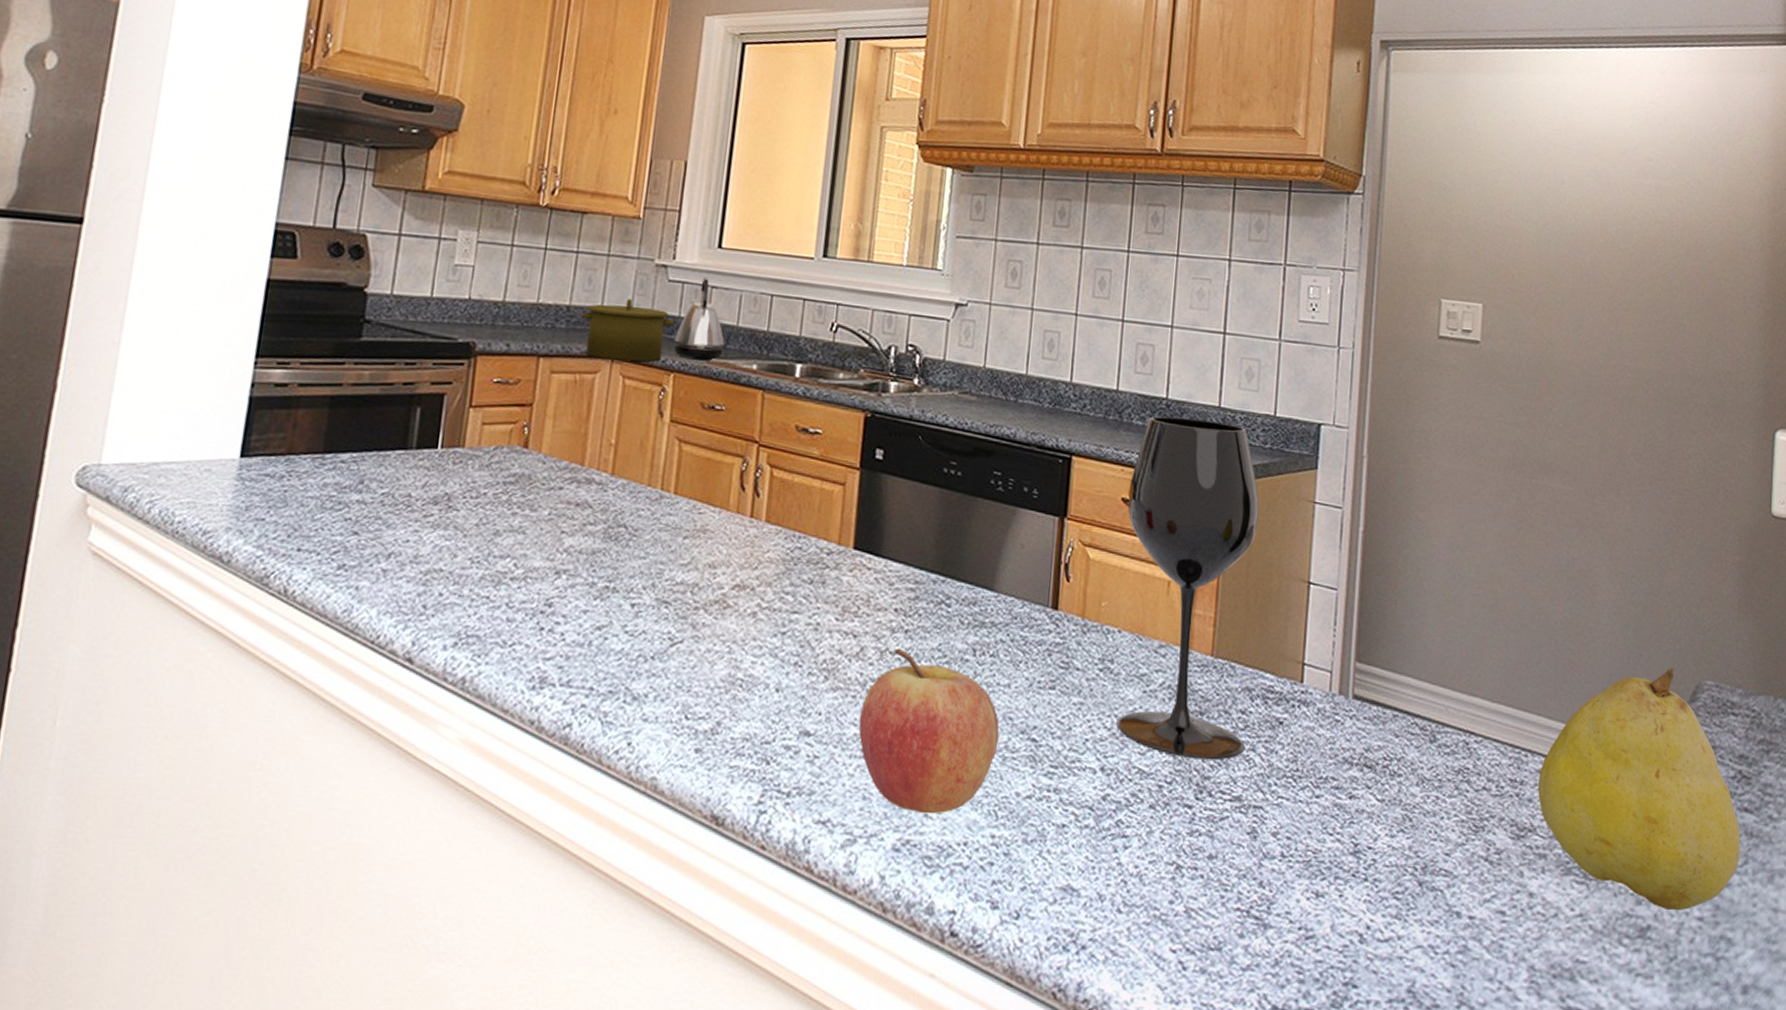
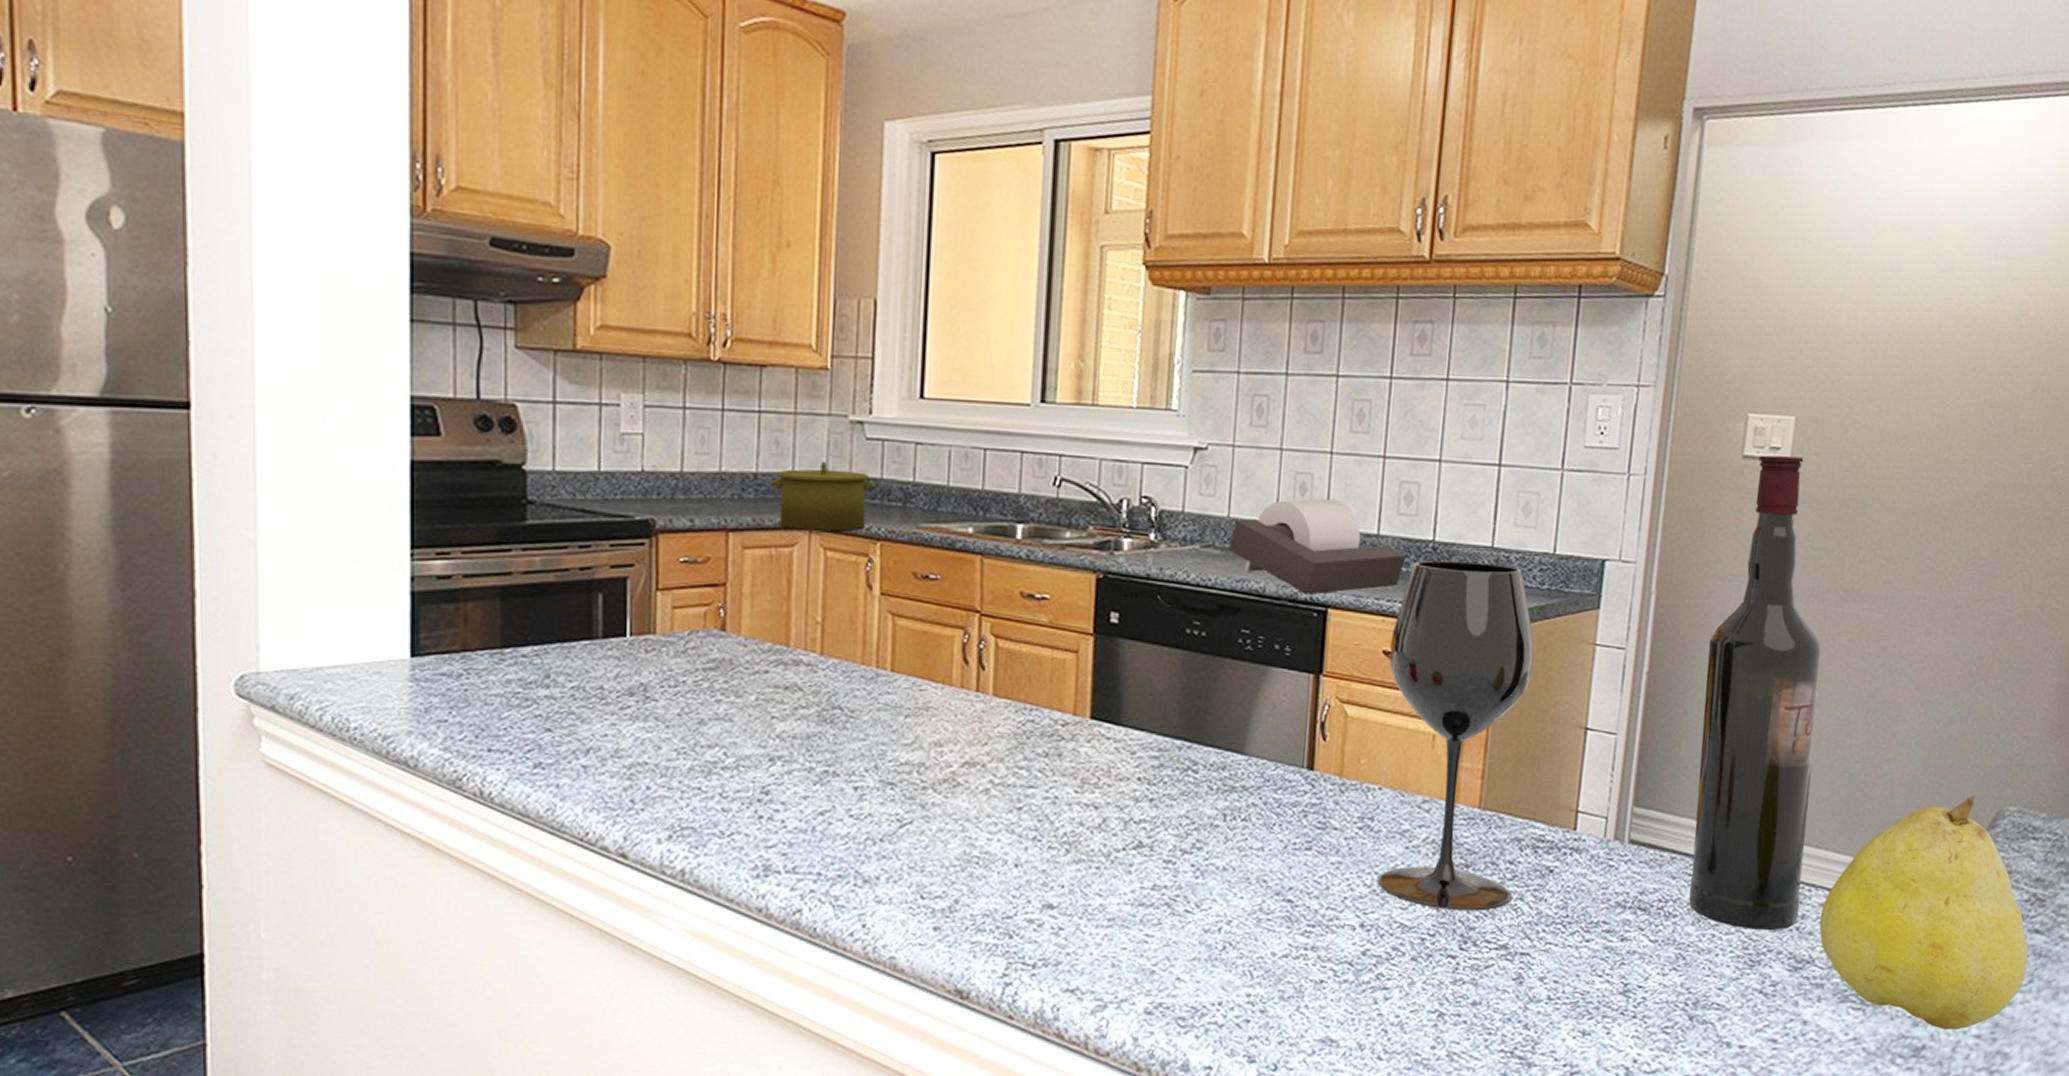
kettle: present [673,277,726,360] -> none [877,432,936,526]
fruit: present [858,649,1000,814] -> none [1104,818,1253,977]
paper towel holder: none [984,354,1142,442] -> present [1228,498,1406,594]
wine bottle: none [1412,336,1523,796] -> present [1689,455,1824,931]

